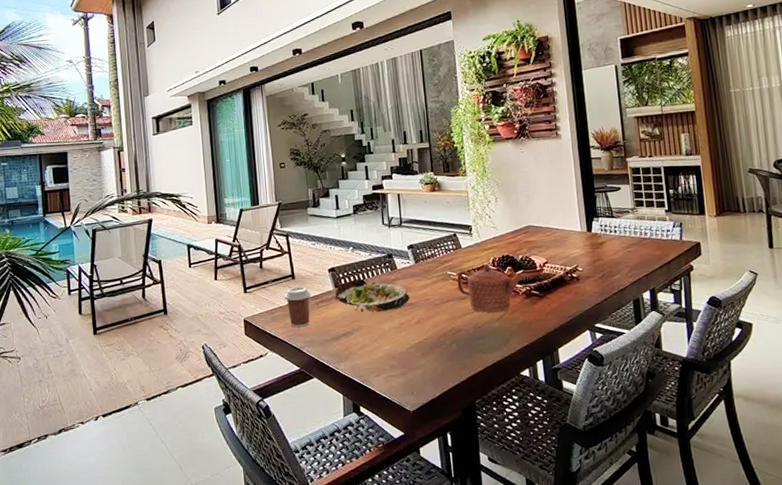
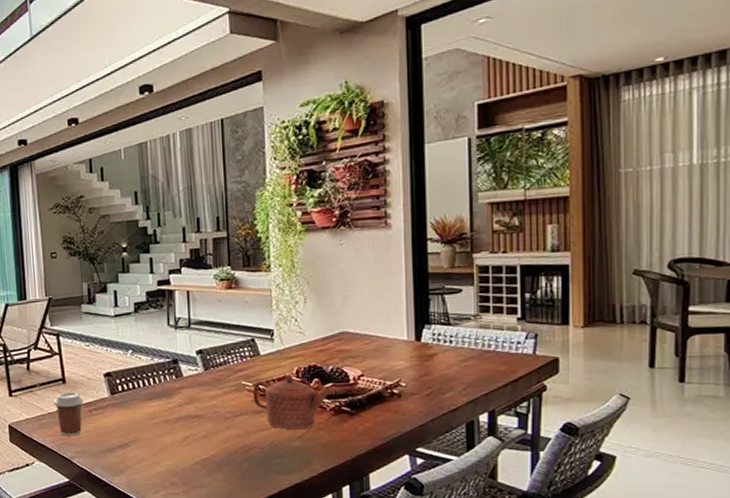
salad plate: present [334,278,410,313] -> none [110,385,197,424]

